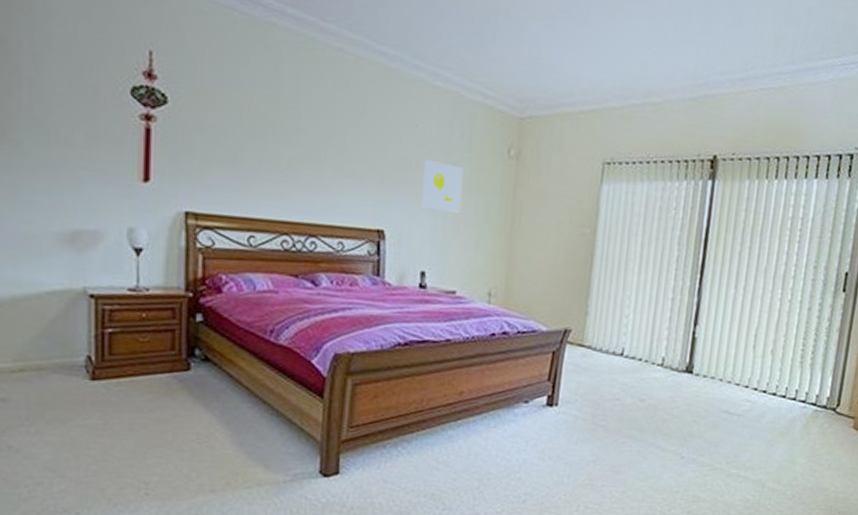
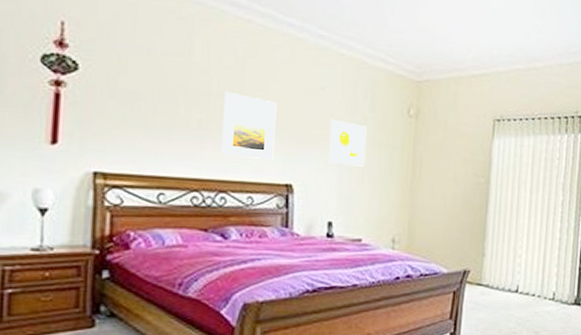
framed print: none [310,127,368,203] -> present [221,91,277,160]

